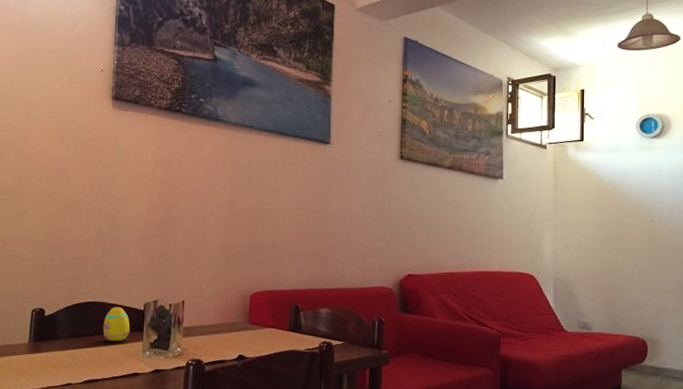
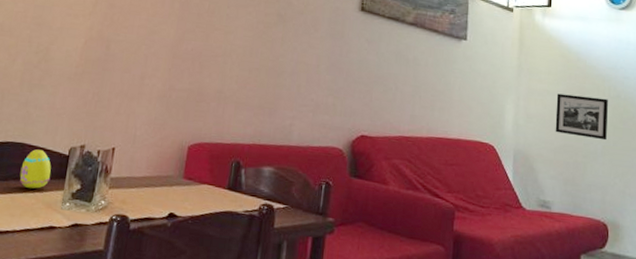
picture frame: none [592,223,643,263] -> present [555,93,608,141]

